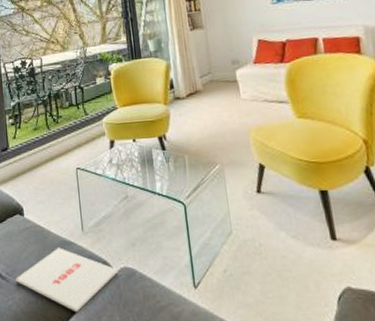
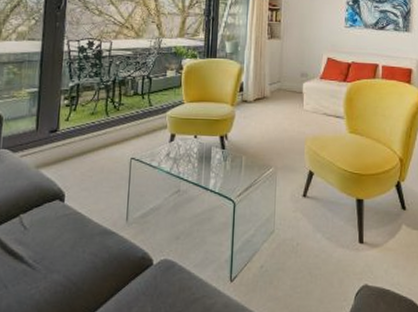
magazine: present [15,247,118,313] -> none [42,237,157,303]

